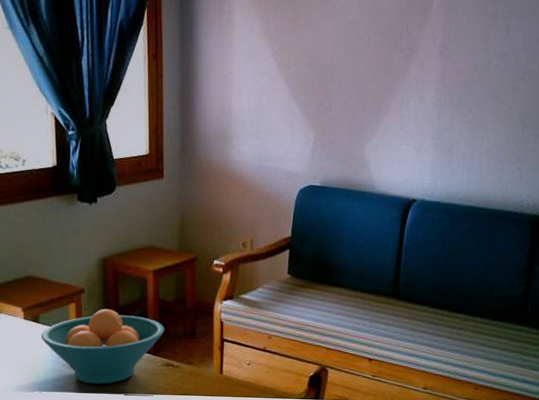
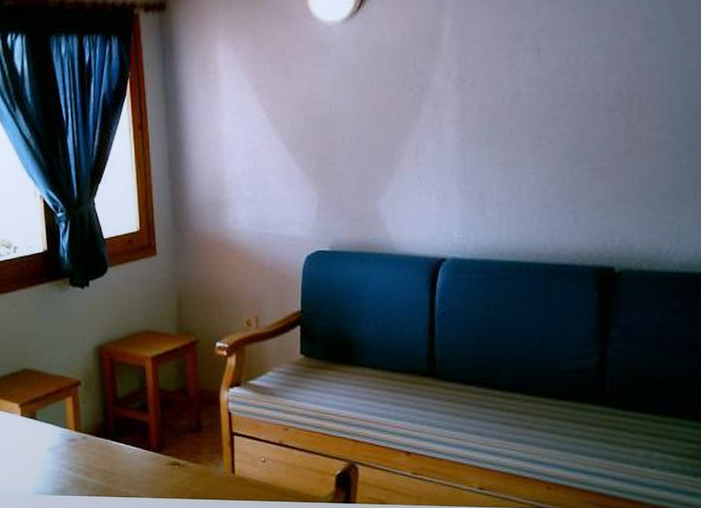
fruit bowl: present [41,309,165,384] -> none [39,402,168,487]

